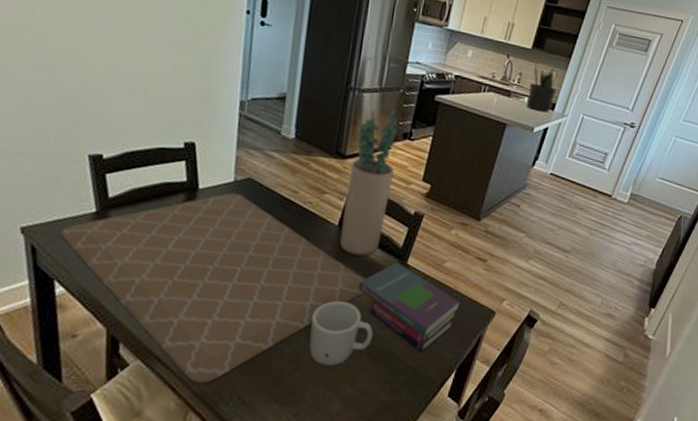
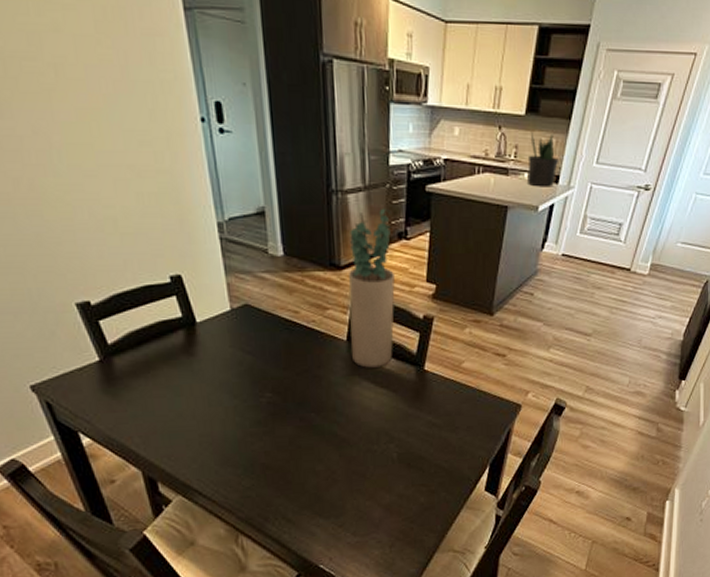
placemat: present [61,193,364,383] -> none [71,322,386,509]
mug: present [309,300,374,366] -> none [337,414,402,478]
books: present [358,261,460,352] -> none [379,369,484,453]

